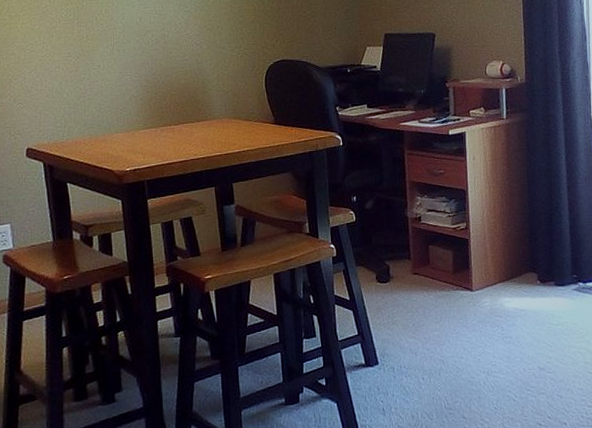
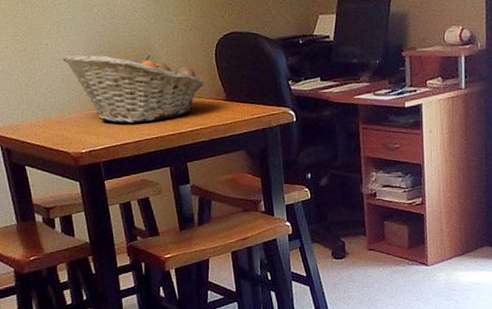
fruit basket: none [113,76,253,144] -> present [62,54,204,123]

